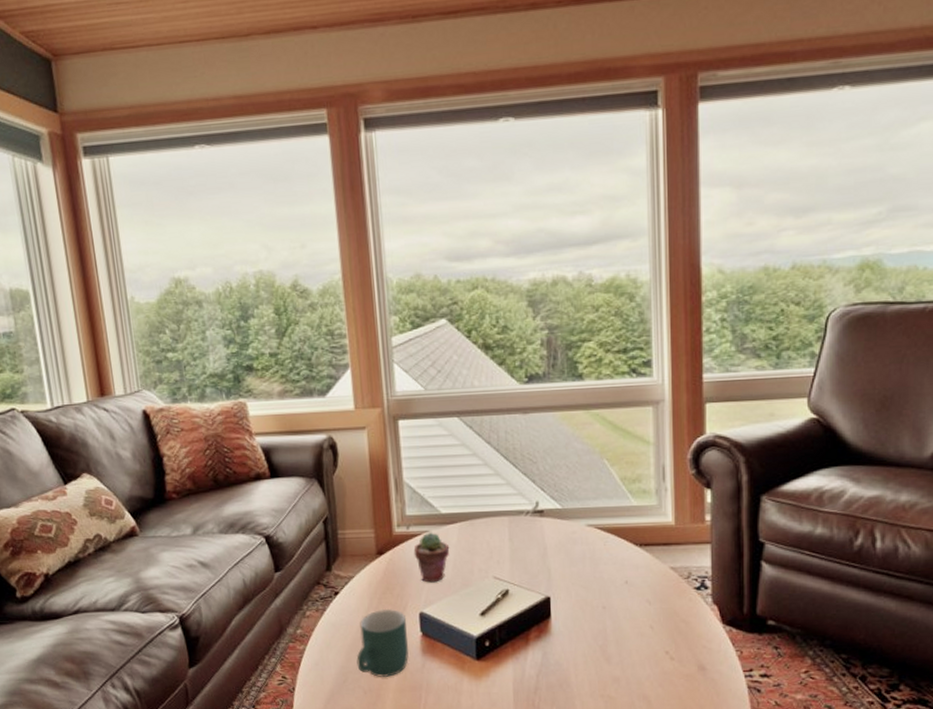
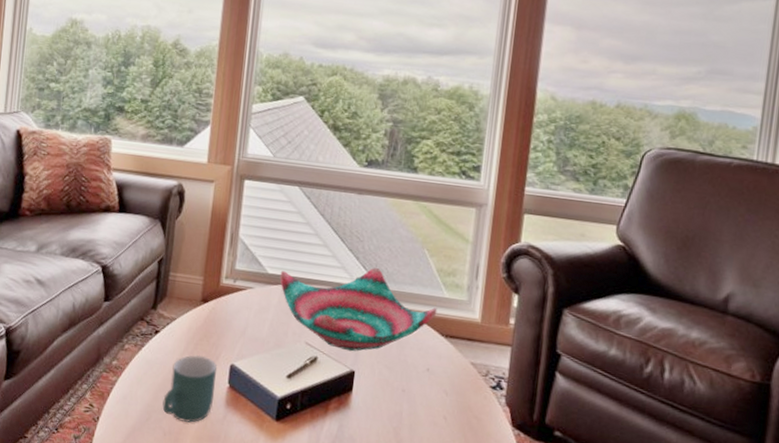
potted succulent: present [413,532,450,583] -> none [235,289,270,338]
decorative bowl: none [454,487,627,578] -> present [279,267,438,352]

